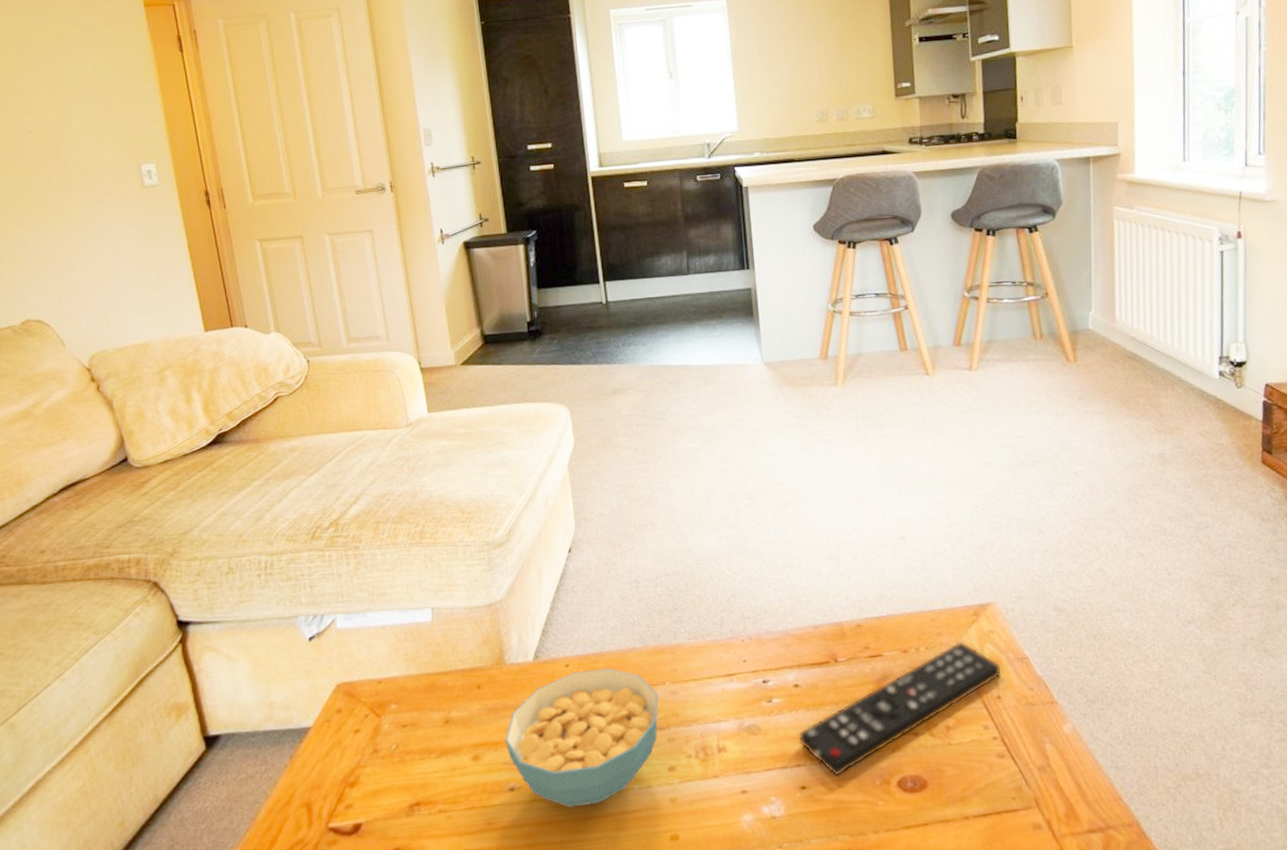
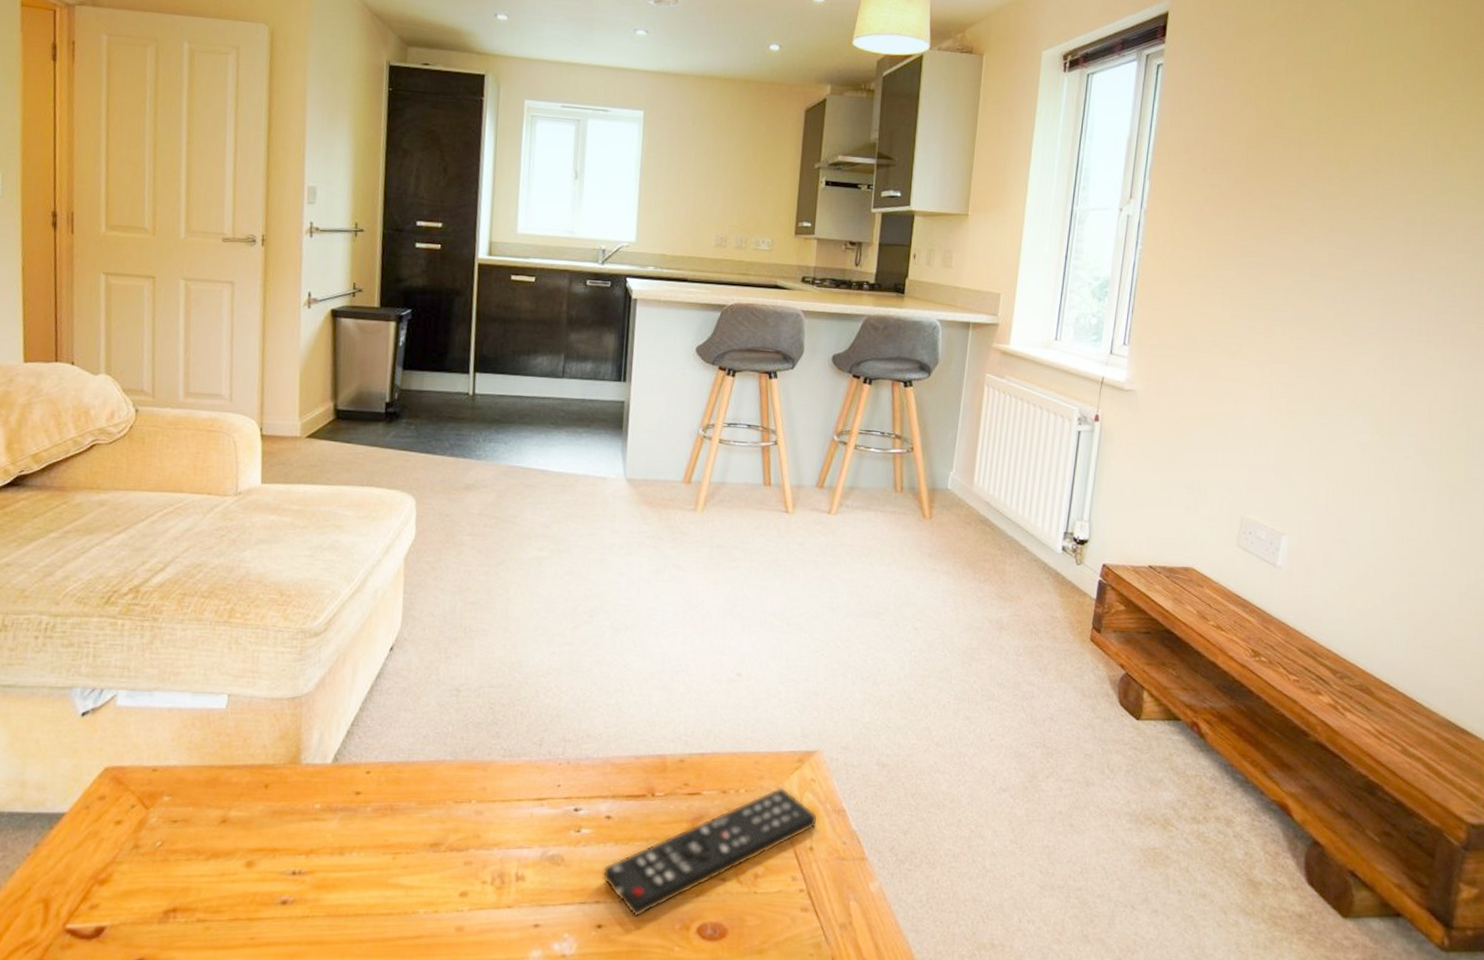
cereal bowl: present [505,668,659,807] -> none [285,779,461,928]

